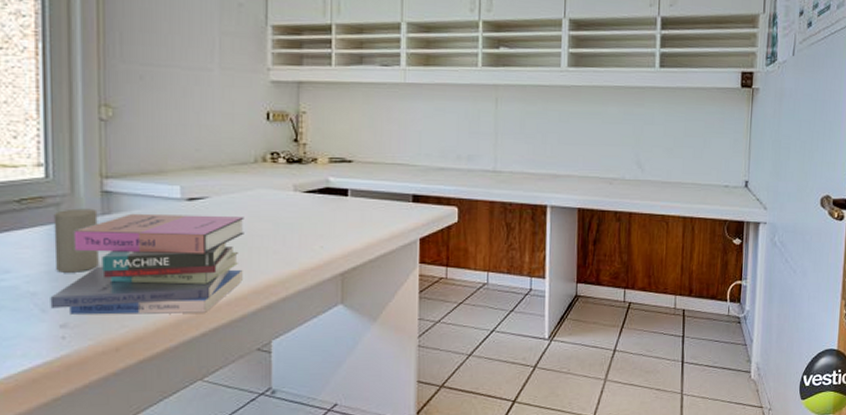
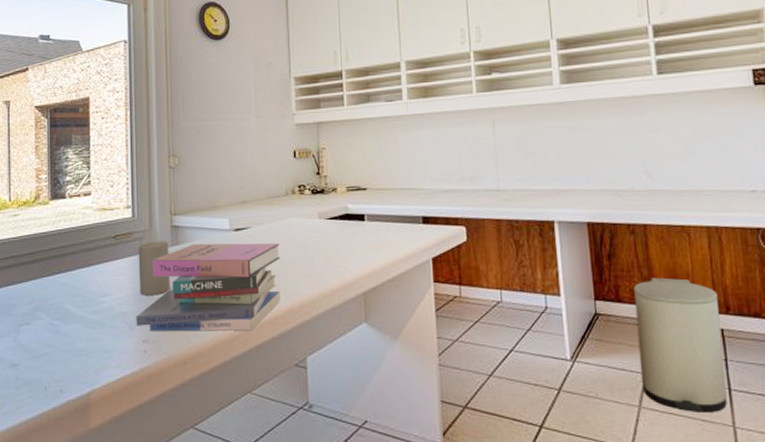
pedal bin: none [609,262,684,383] -> present [634,277,728,412]

